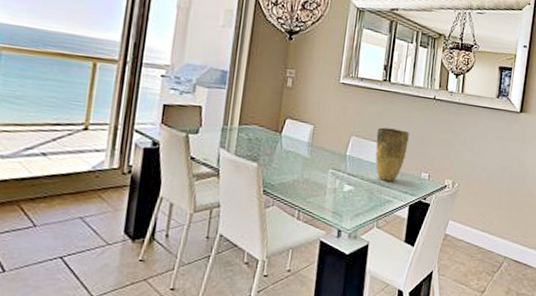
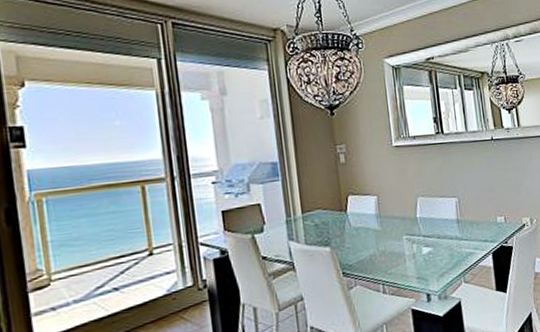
vase: present [375,127,409,182] -> none [442,179,477,235]

